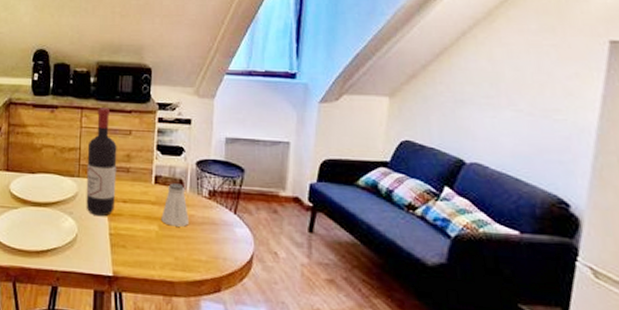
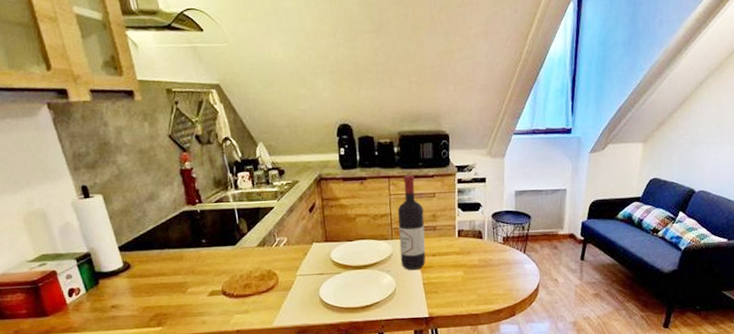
saltshaker: present [161,183,189,227] -> none [465,234,488,270]

